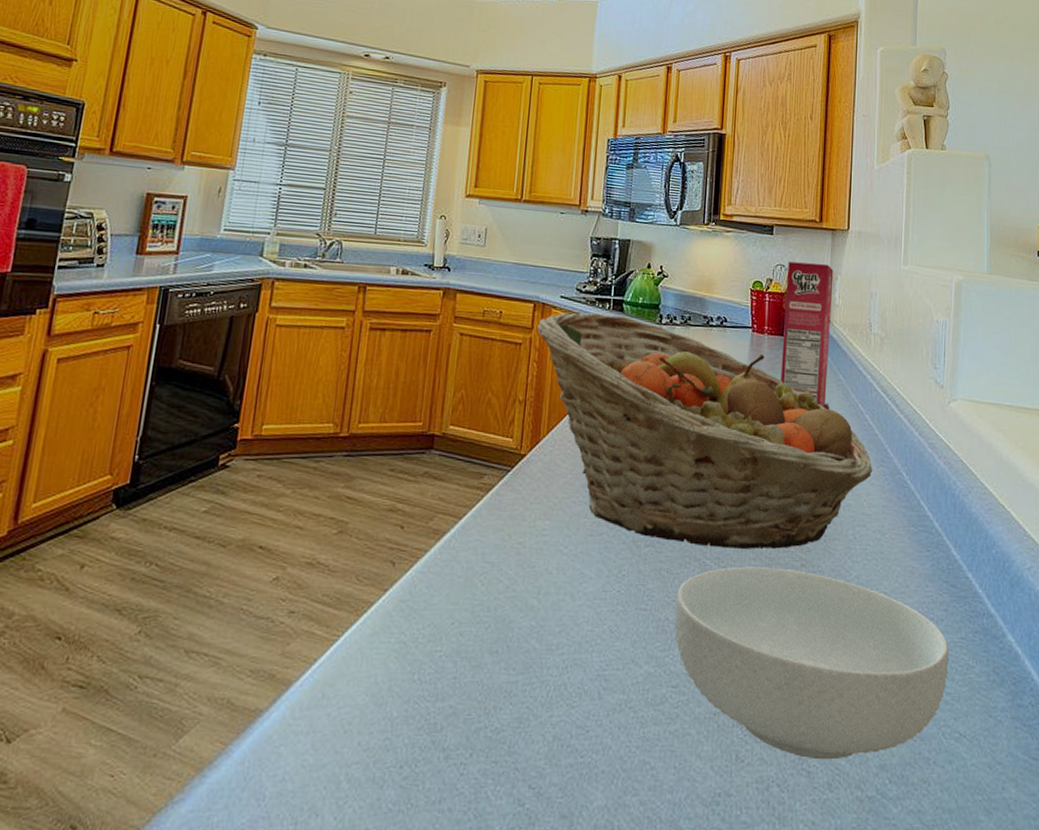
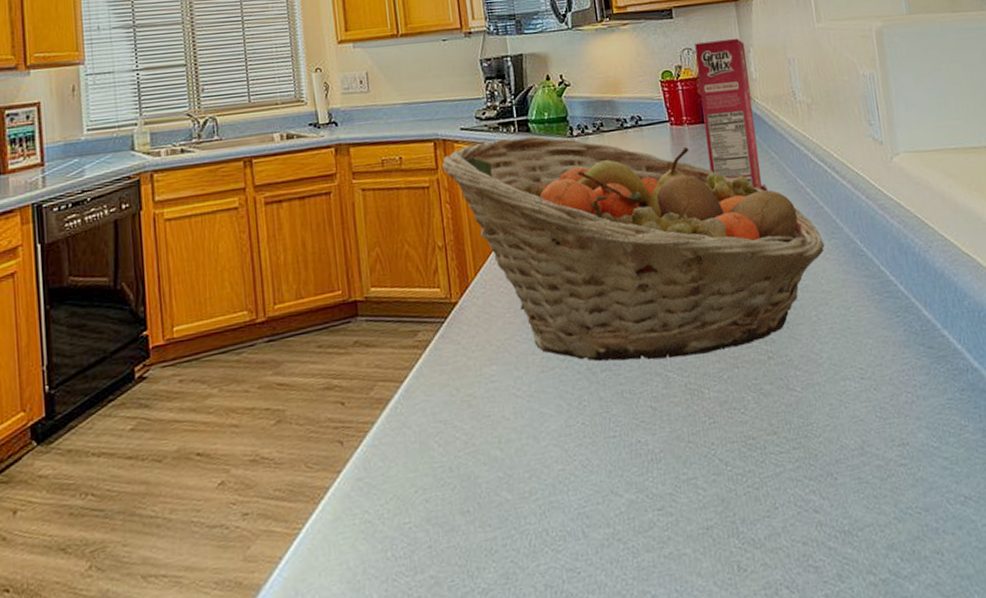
cereal bowl: present [674,566,949,760] -> none [644,363,942,554]

